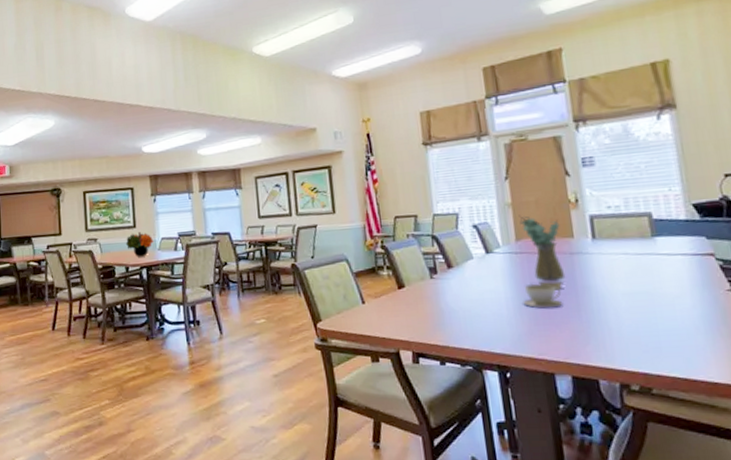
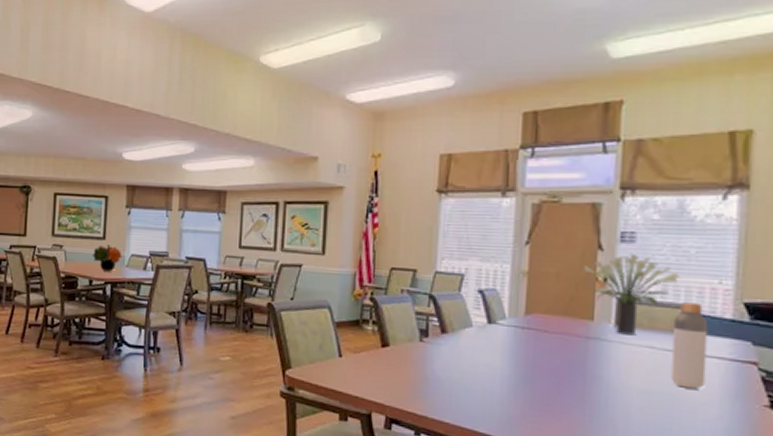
vase: present [518,214,566,290] -> none [533,286,580,376]
teacup: present [523,283,563,308] -> none [520,363,567,394]
flower arrangement: none [556,175,637,247] -> present [583,253,681,336]
bottle: none [638,209,676,285] -> present [670,302,708,389]

